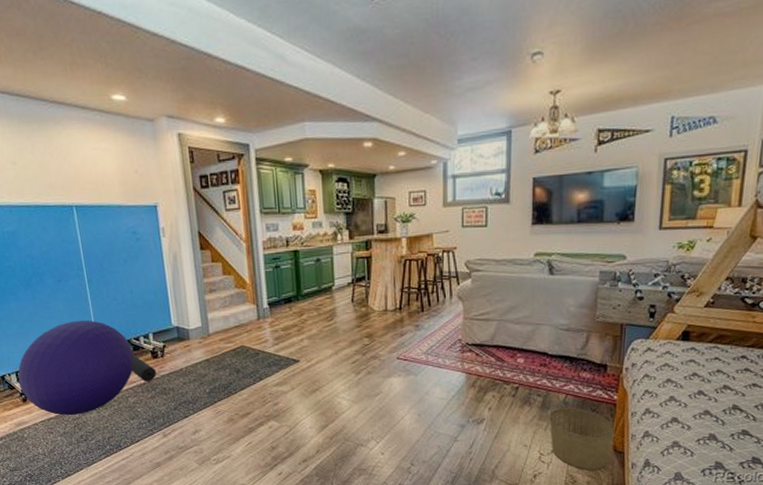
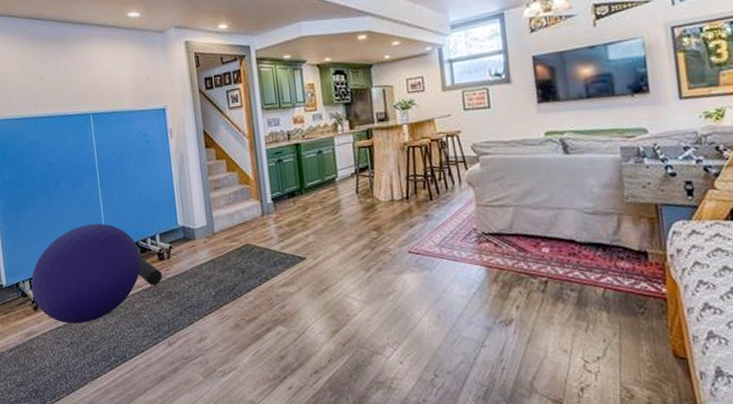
basket: present [549,407,615,470] -> none [588,303,671,382]

